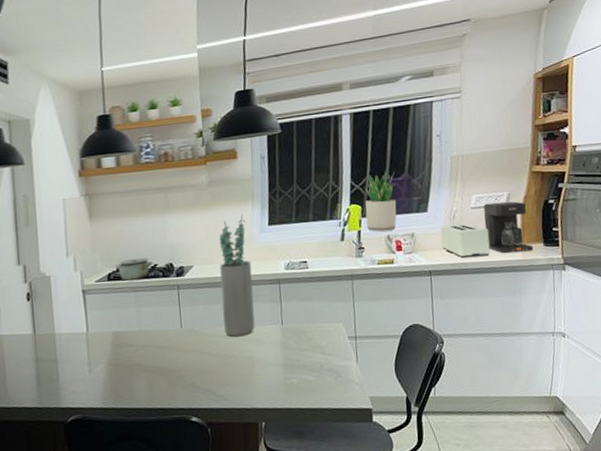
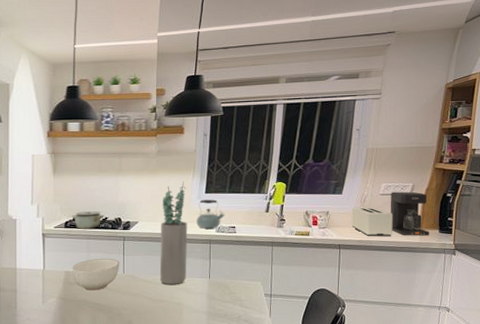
bowl: none [120,312,176,352] -> present [72,259,120,291]
kettle: none [261,231,294,268] -> present [196,199,225,230]
planter: present [363,171,397,233] -> none [289,156,317,208]

